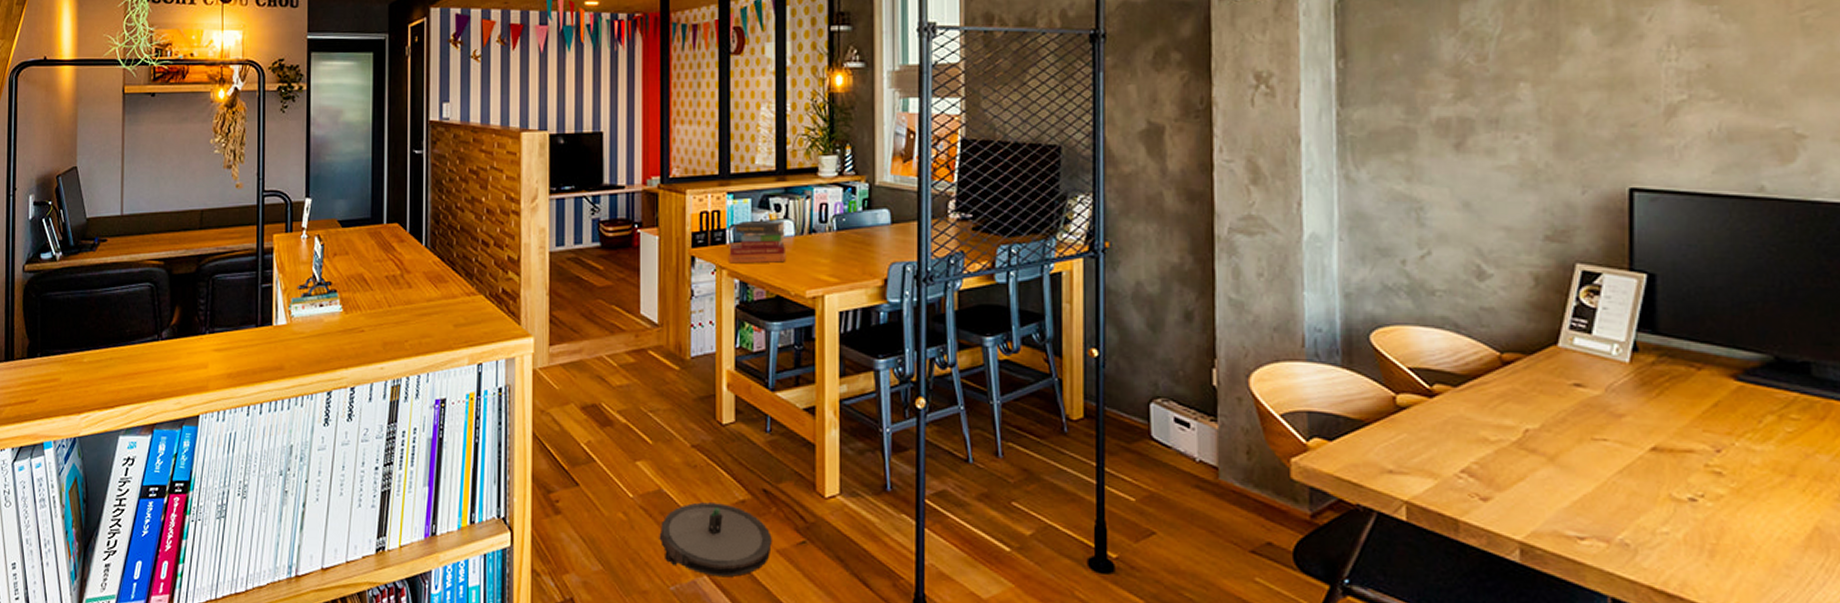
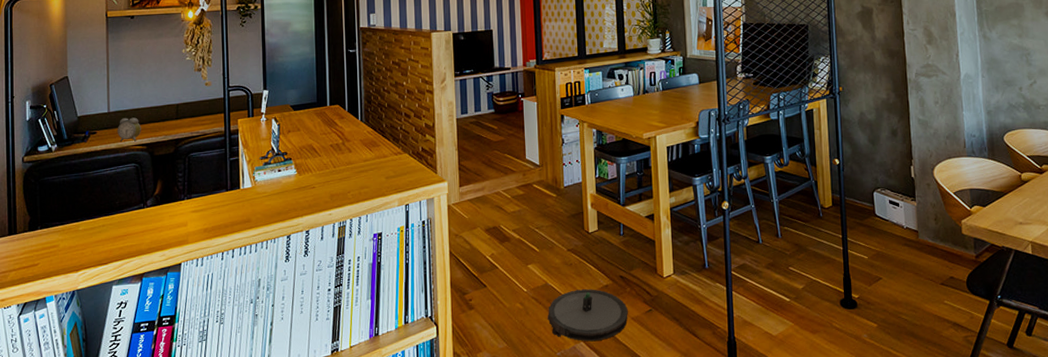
alarm clock: none [131,223,159,255] -> present [117,117,141,143]
books: present [729,221,787,264] -> none [588,86,629,118]

